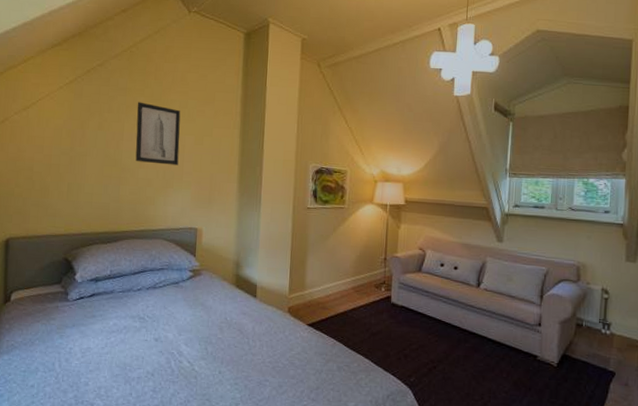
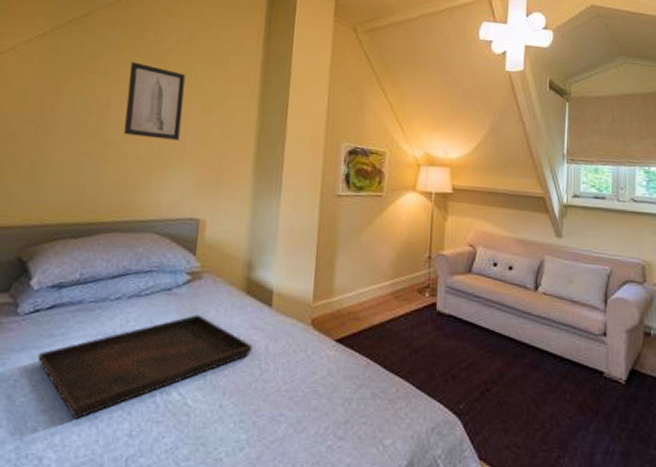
serving tray: none [84,302,243,378] -> present [37,314,253,419]

